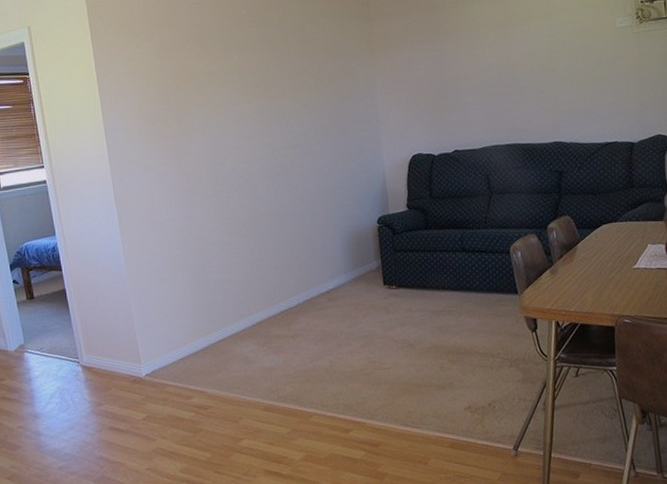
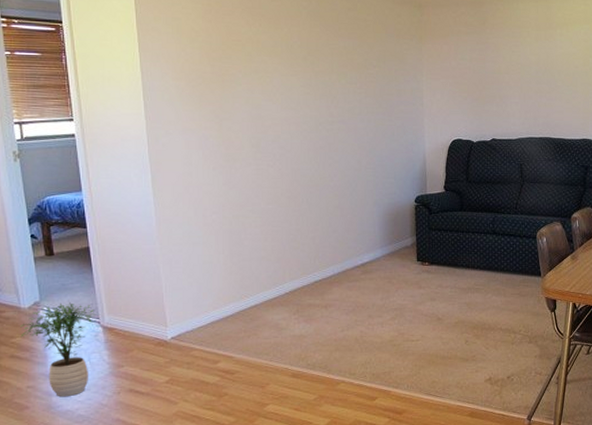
potted plant: none [9,344,75,437] -> present [20,303,96,397]

